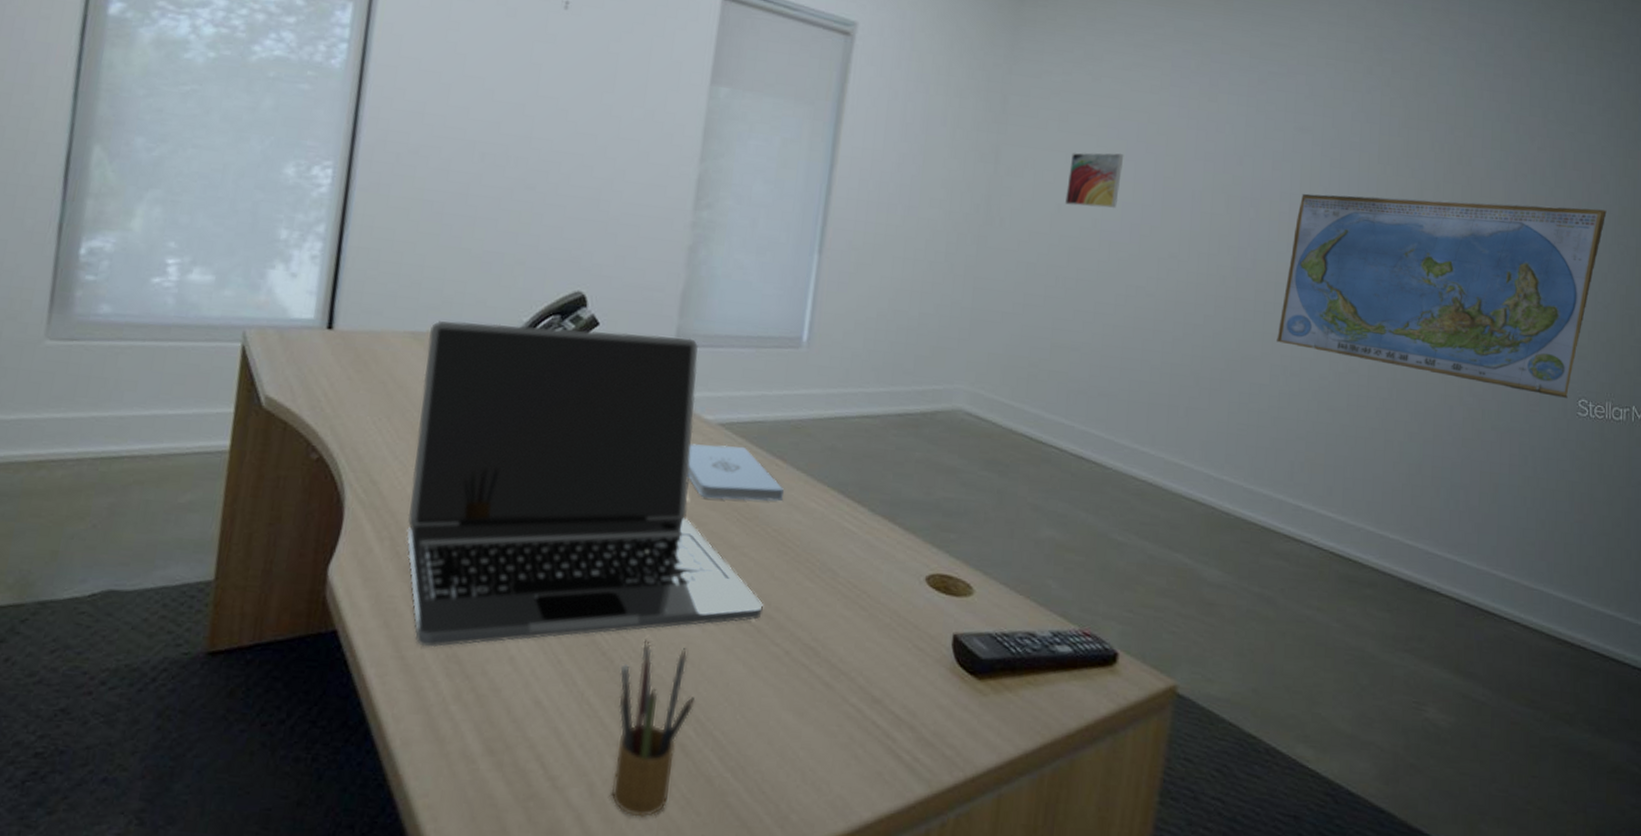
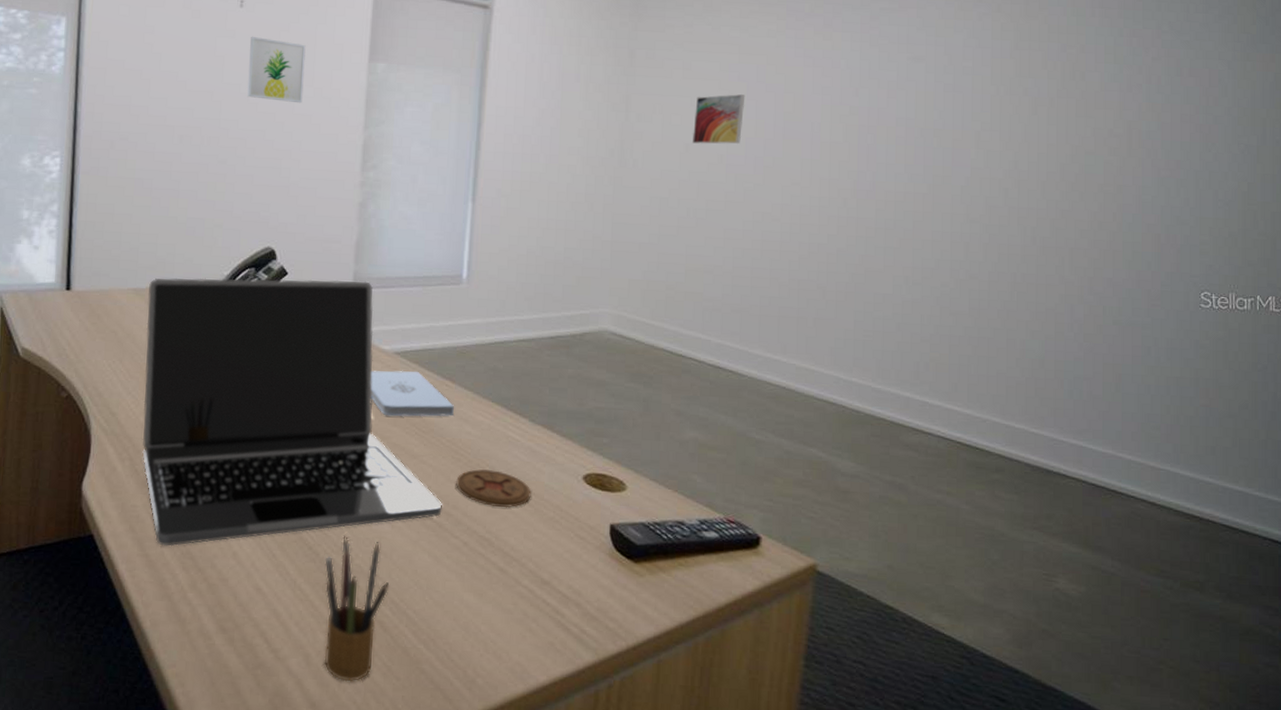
wall art: none [565,43,639,126] -> present [247,36,306,104]
coaster: none [780,565,867,612] -> present [456,469,531,508]
world map: present [1276,193,1607,398] -> none [898,112,1226,292]

